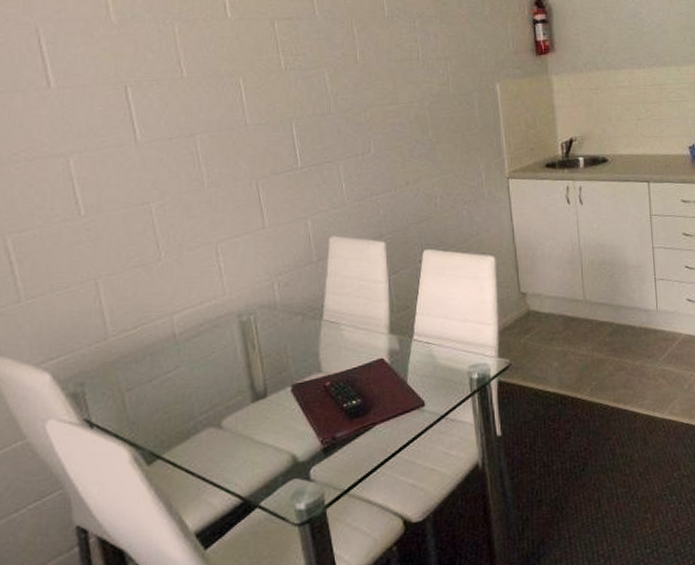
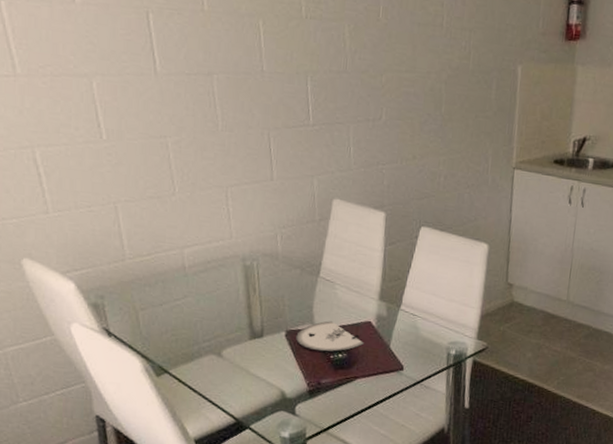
plate: none [303,365,378,402] -> present [296,321,364,352]

